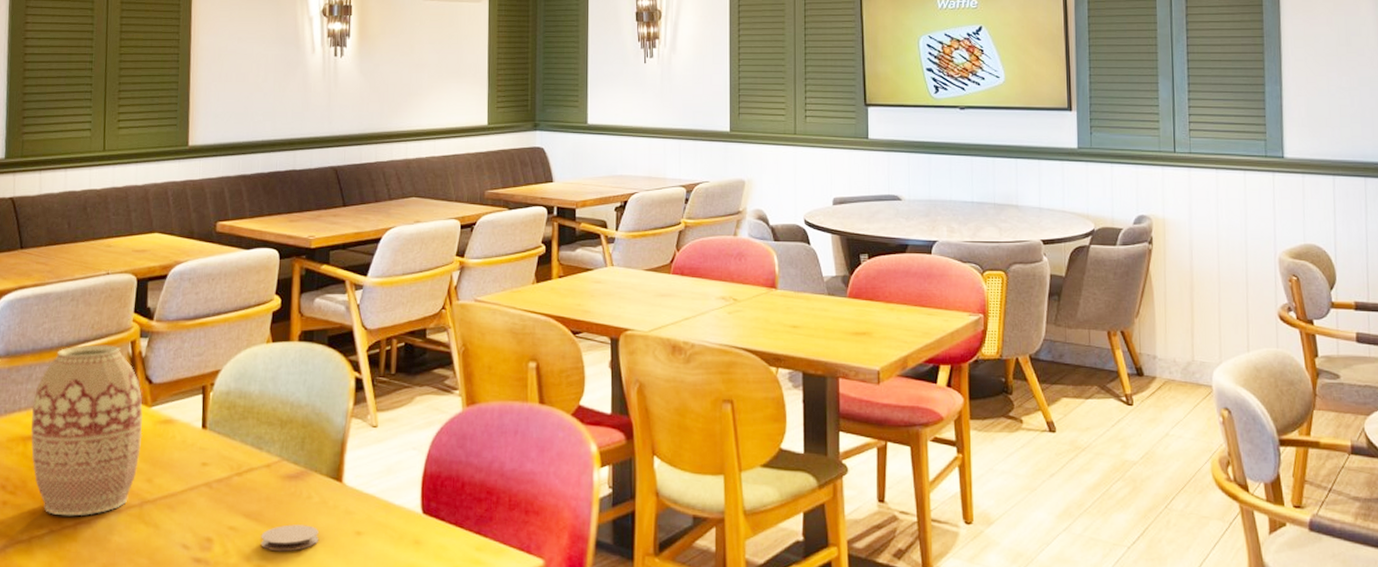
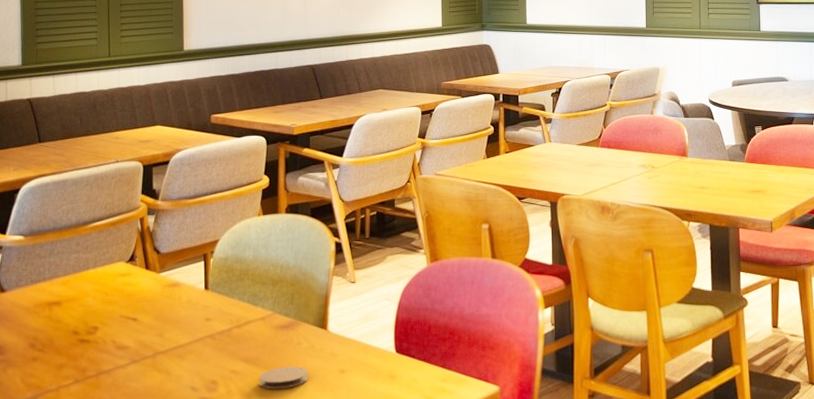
vase: present [30,344,143,516] -> none [54,222,153,368]

